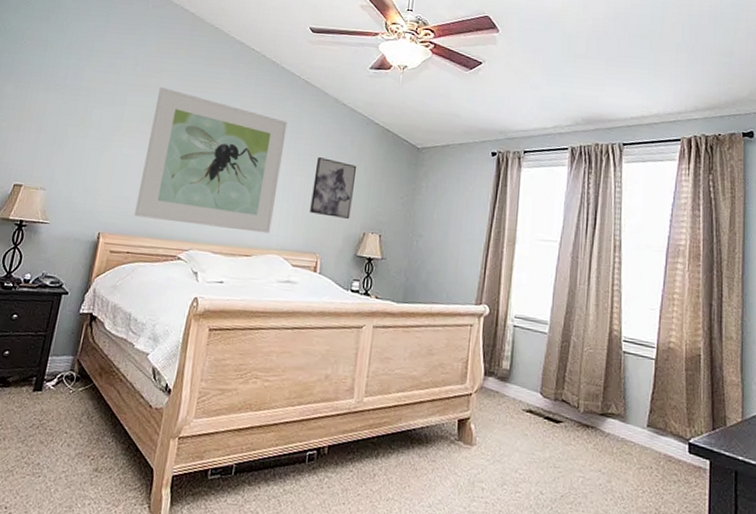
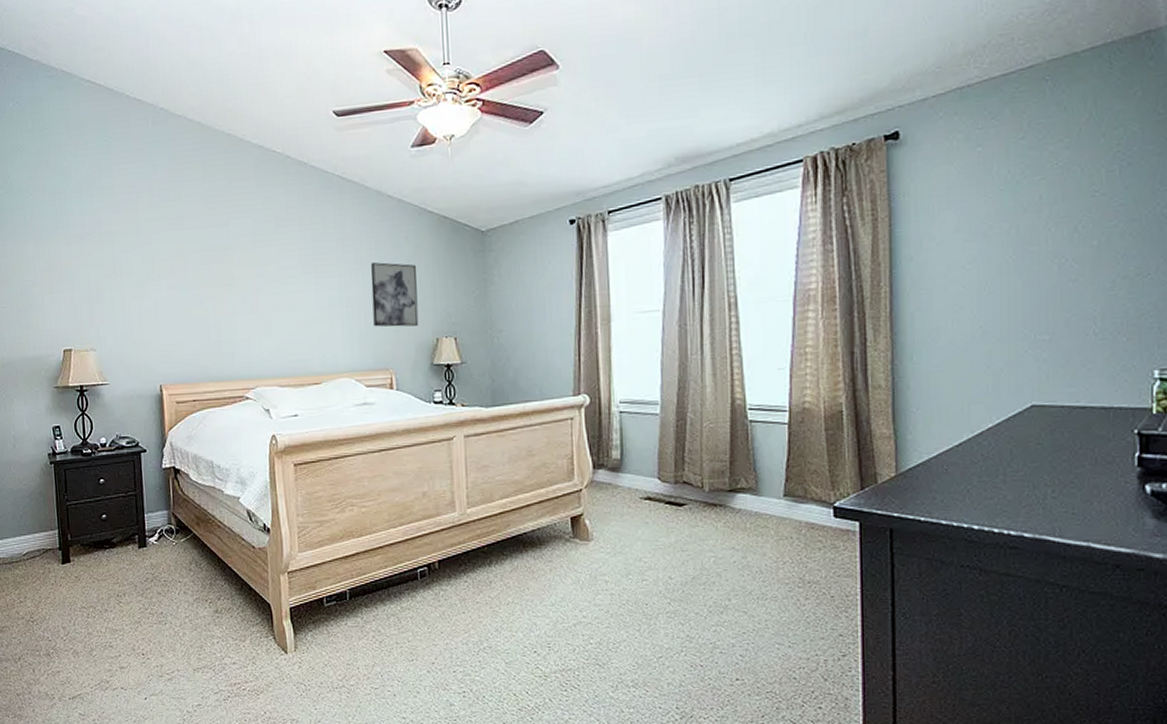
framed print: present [134,86,288,234] -> none [183,215,336,363]

